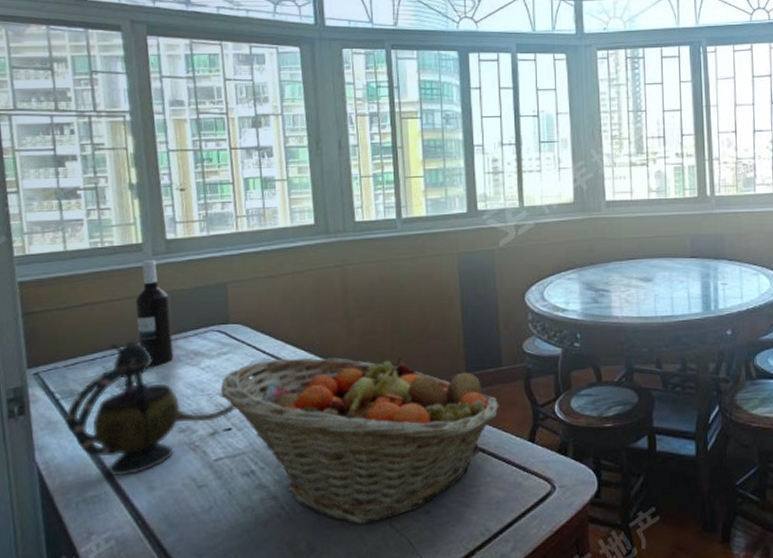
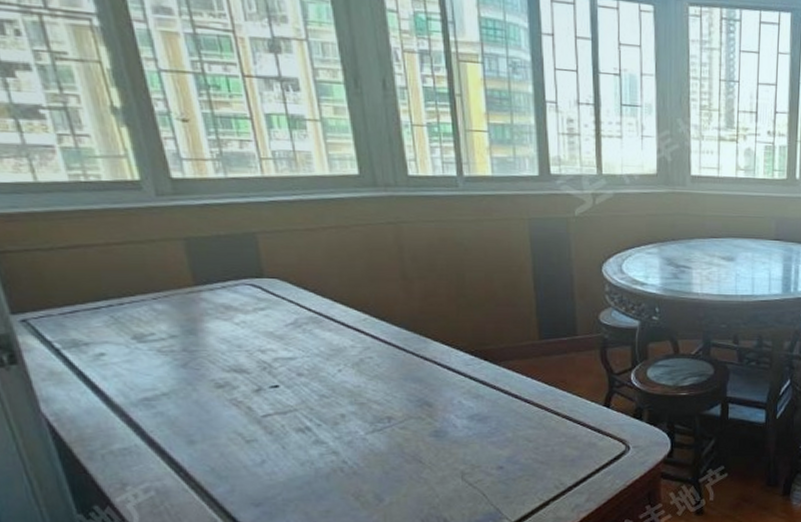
teapot: present [64,340,236,476] -> none [71,289,282,430]
wine bottle: present [135,259,174,367] -> none [141,200,200,319]
fruit basket: present [221,357,500,525] -> none [262,317,575,479]

